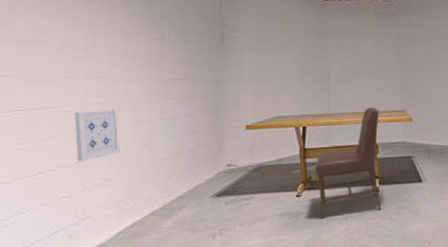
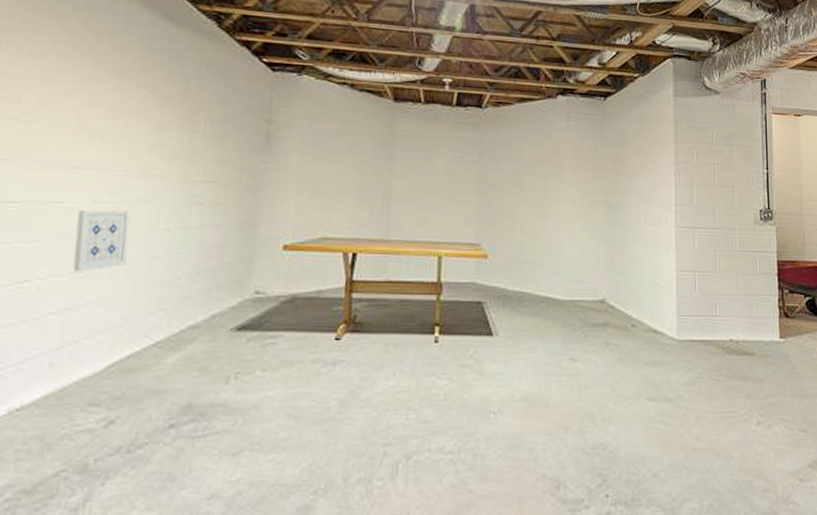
chair: present [315,107,382,220] -> none [362,236,448,372]

